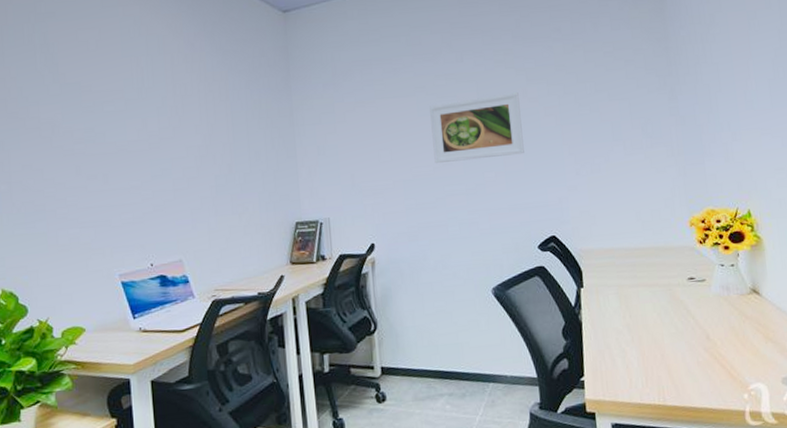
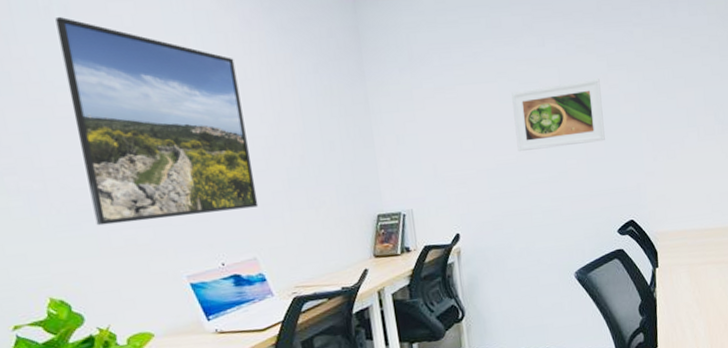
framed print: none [36,42,188,225] -> present [55,16,259,226]

